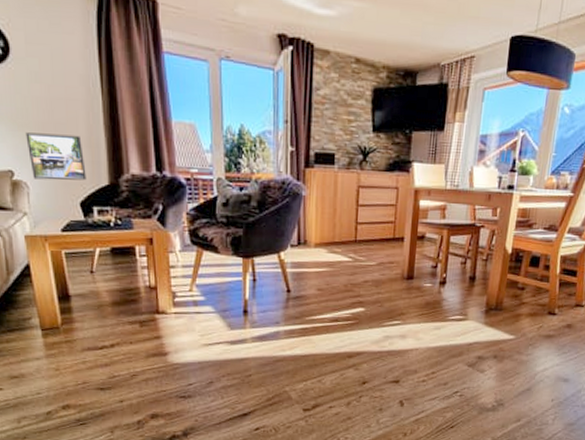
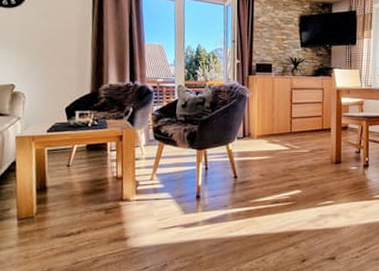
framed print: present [25,132,87,181] -> none [28,55,74,91]

